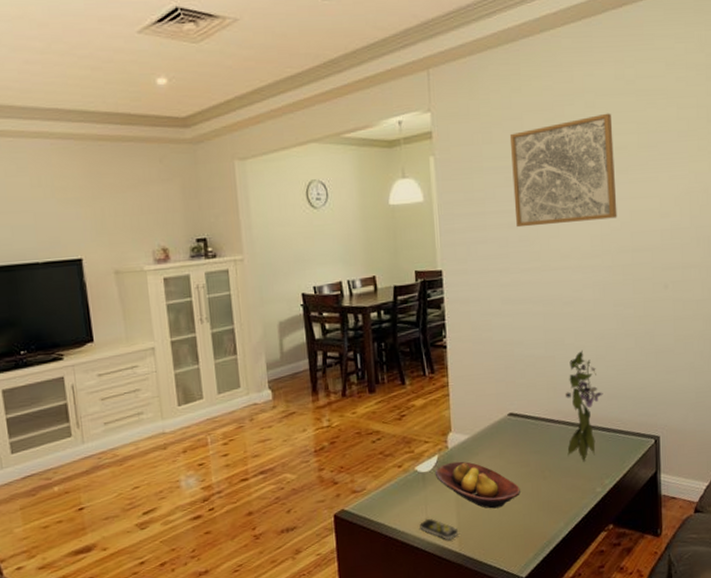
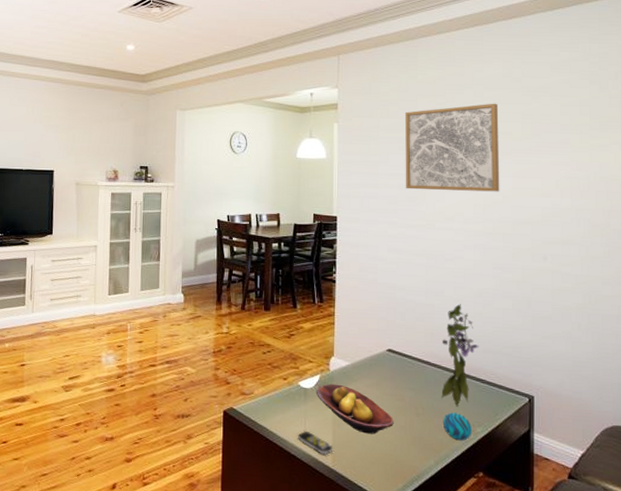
decorative ball: none [570,468,601,497] -> present [442,412,473,441]

